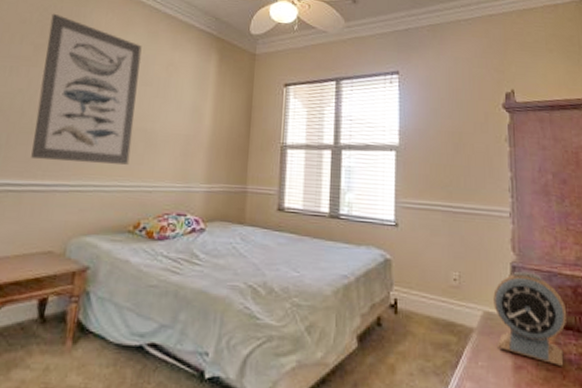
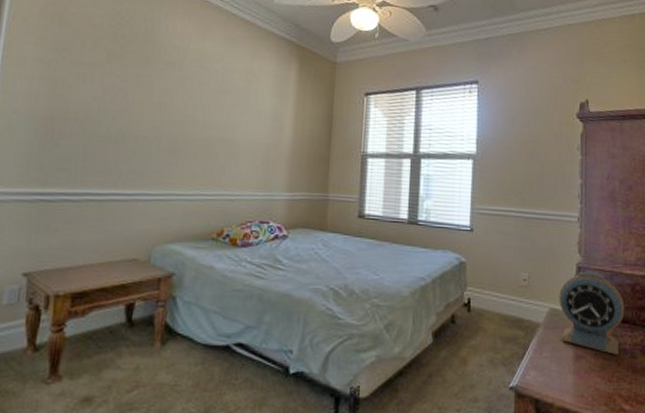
wall art: present [31,13,142,165] -> none [110,17,220,174]

